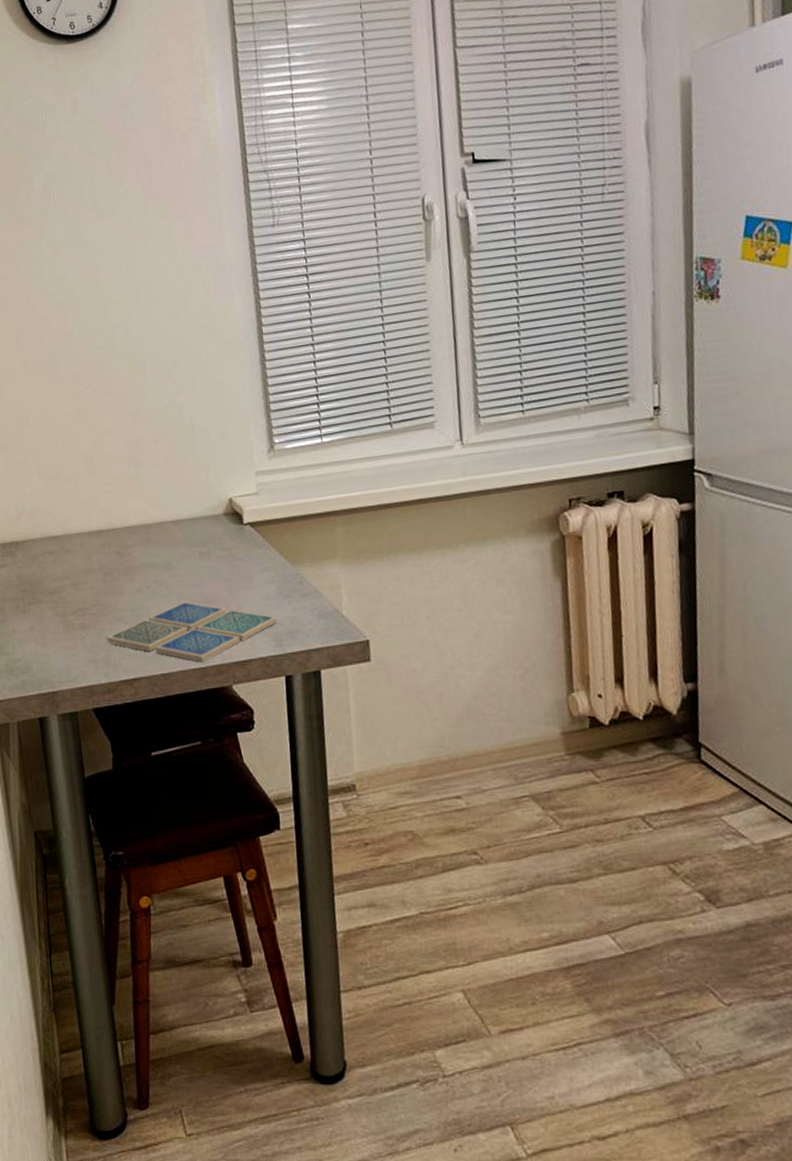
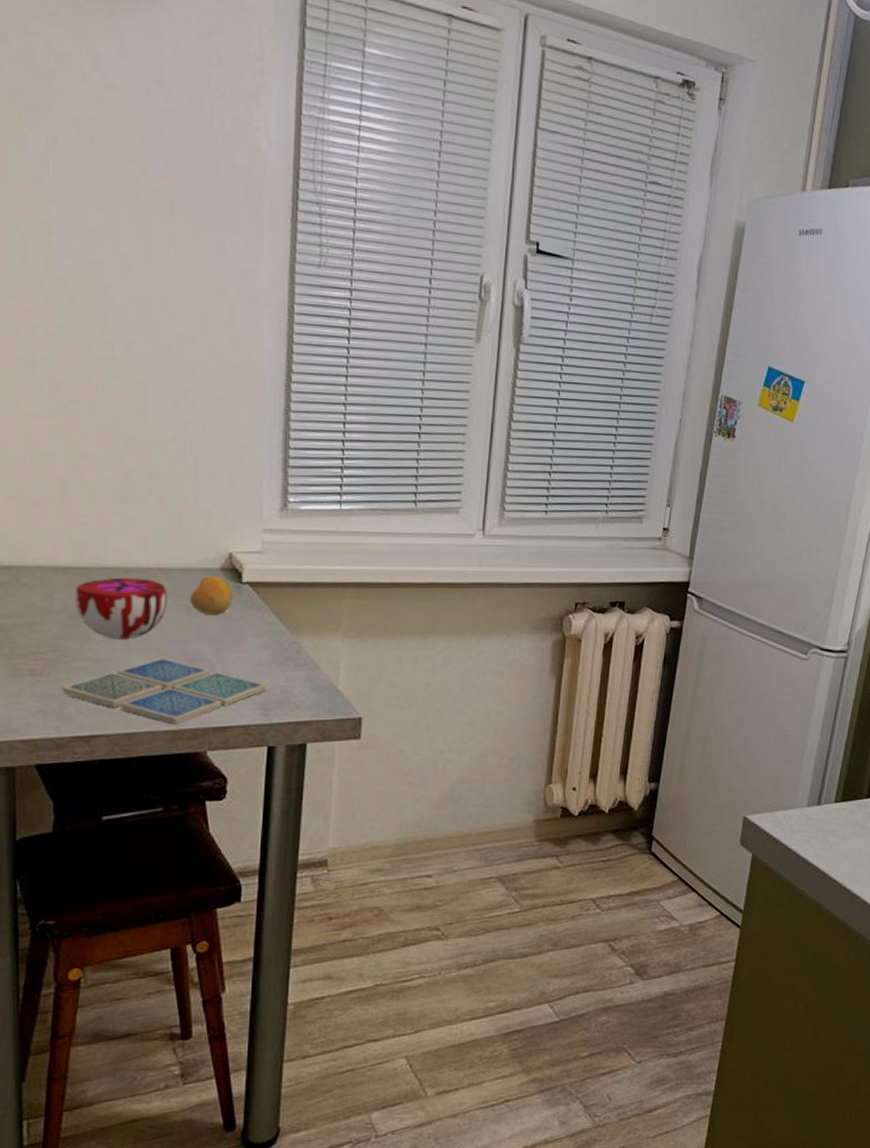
decorative bowl: none [107,532,183,590] -> present [74,577,167,640]
fruit: none [201,521,238,558] -> present [190,576,233,615]

